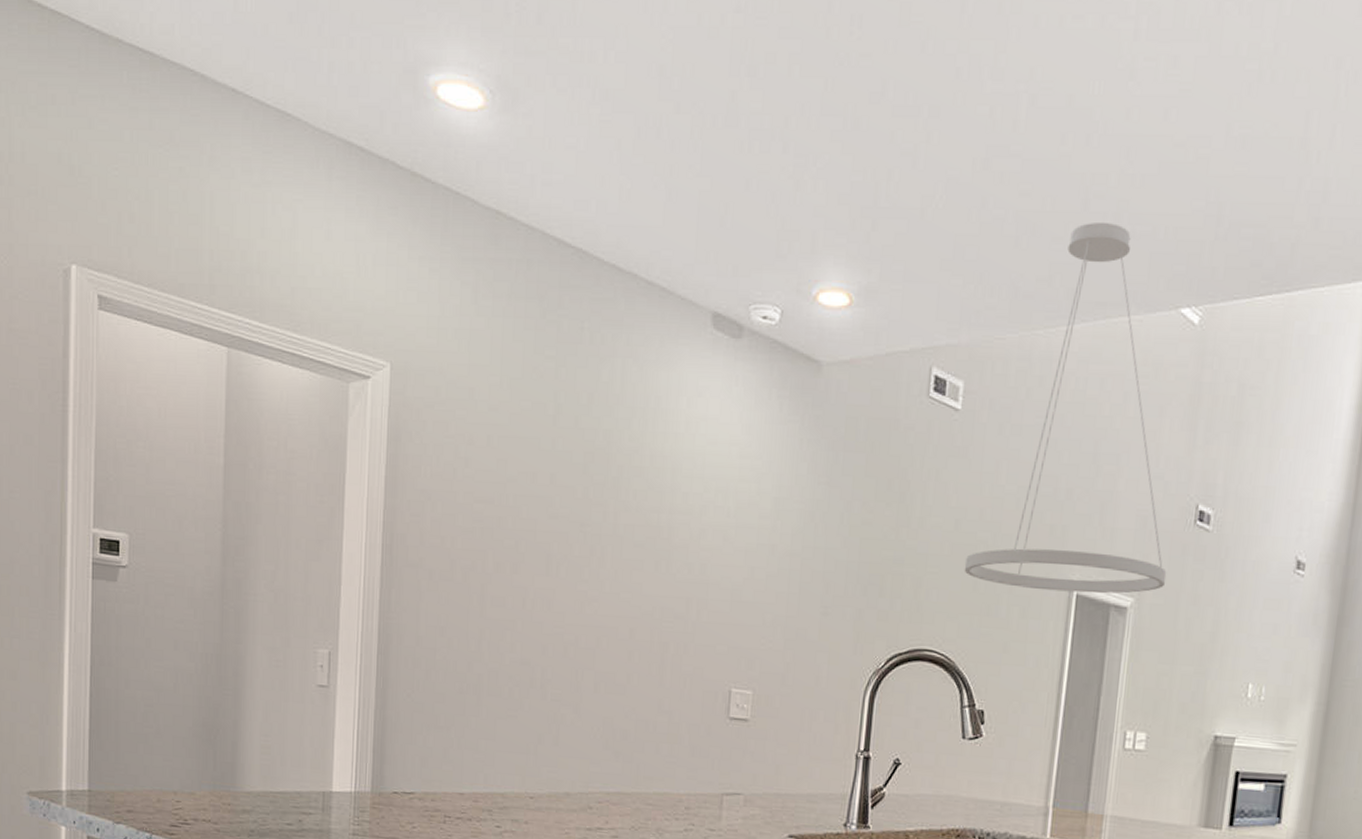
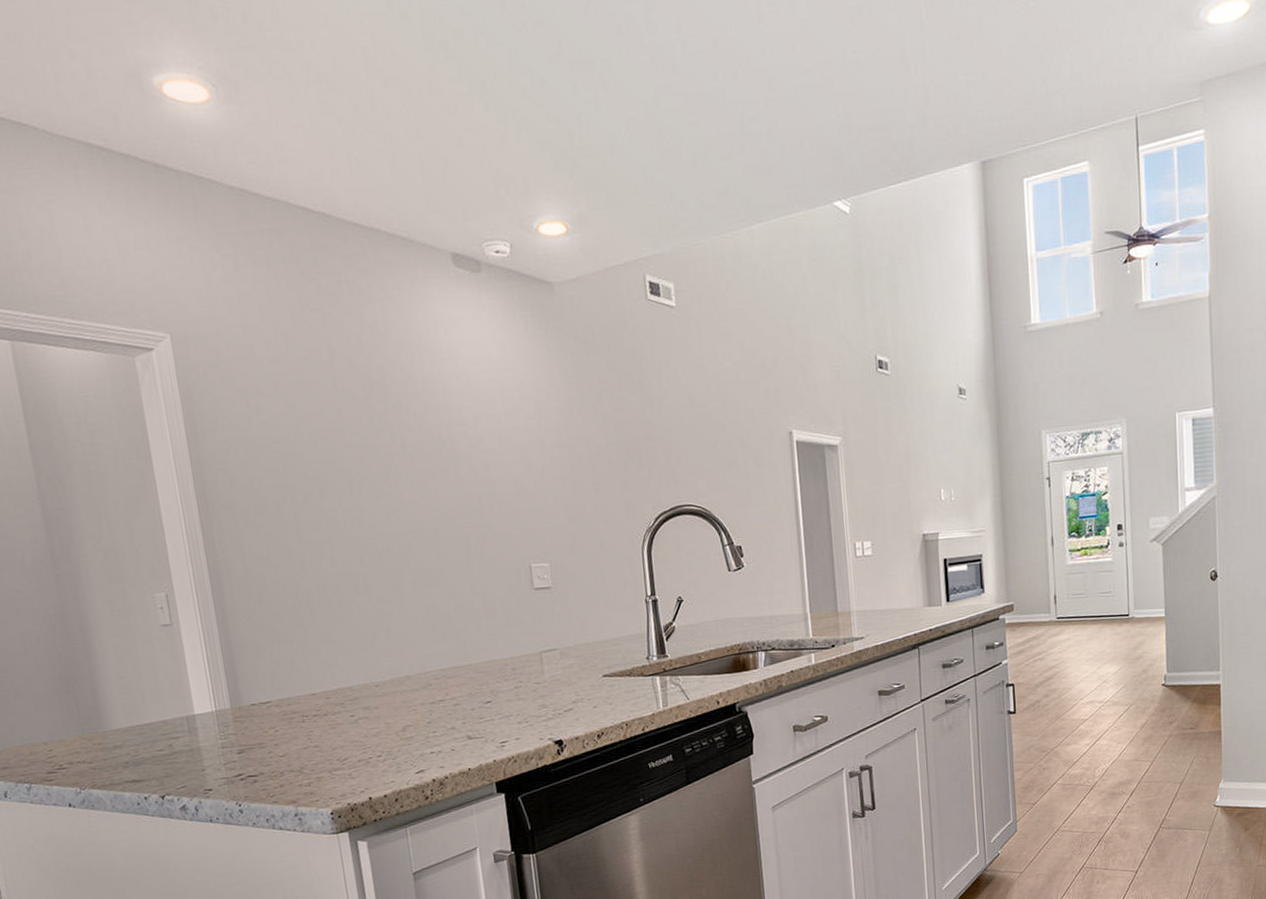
pendant light: present [964,223,1167,594] -> none [702,140,863,443]

